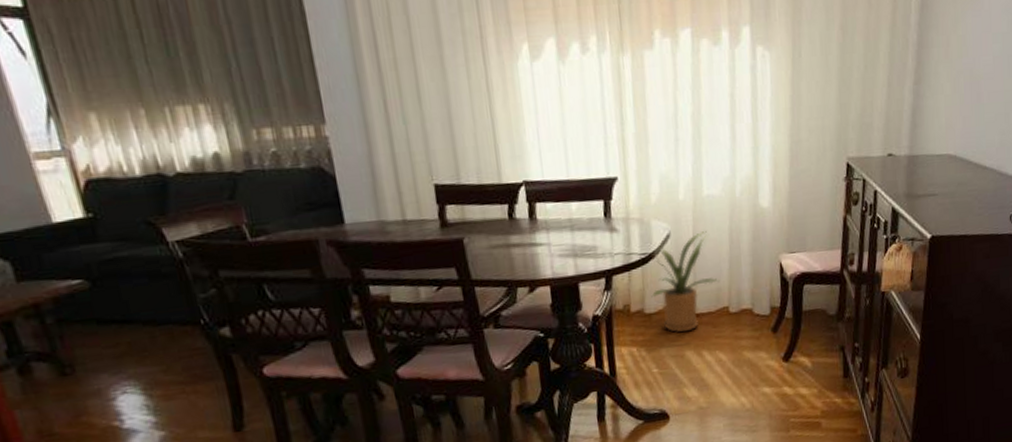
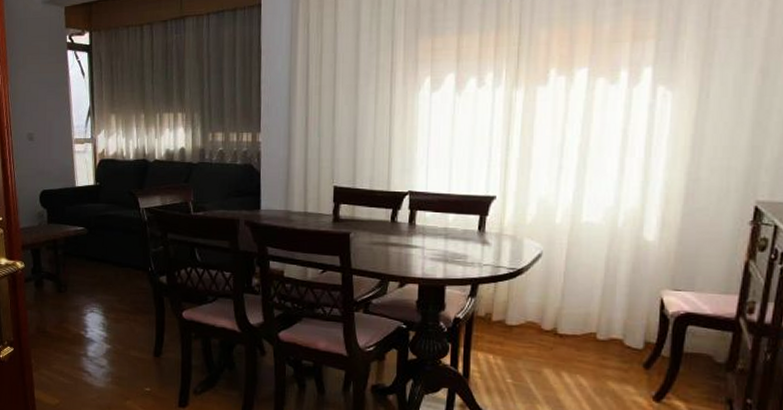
house plant: present [651,231,720,332] -> none [514,256,589,349]

